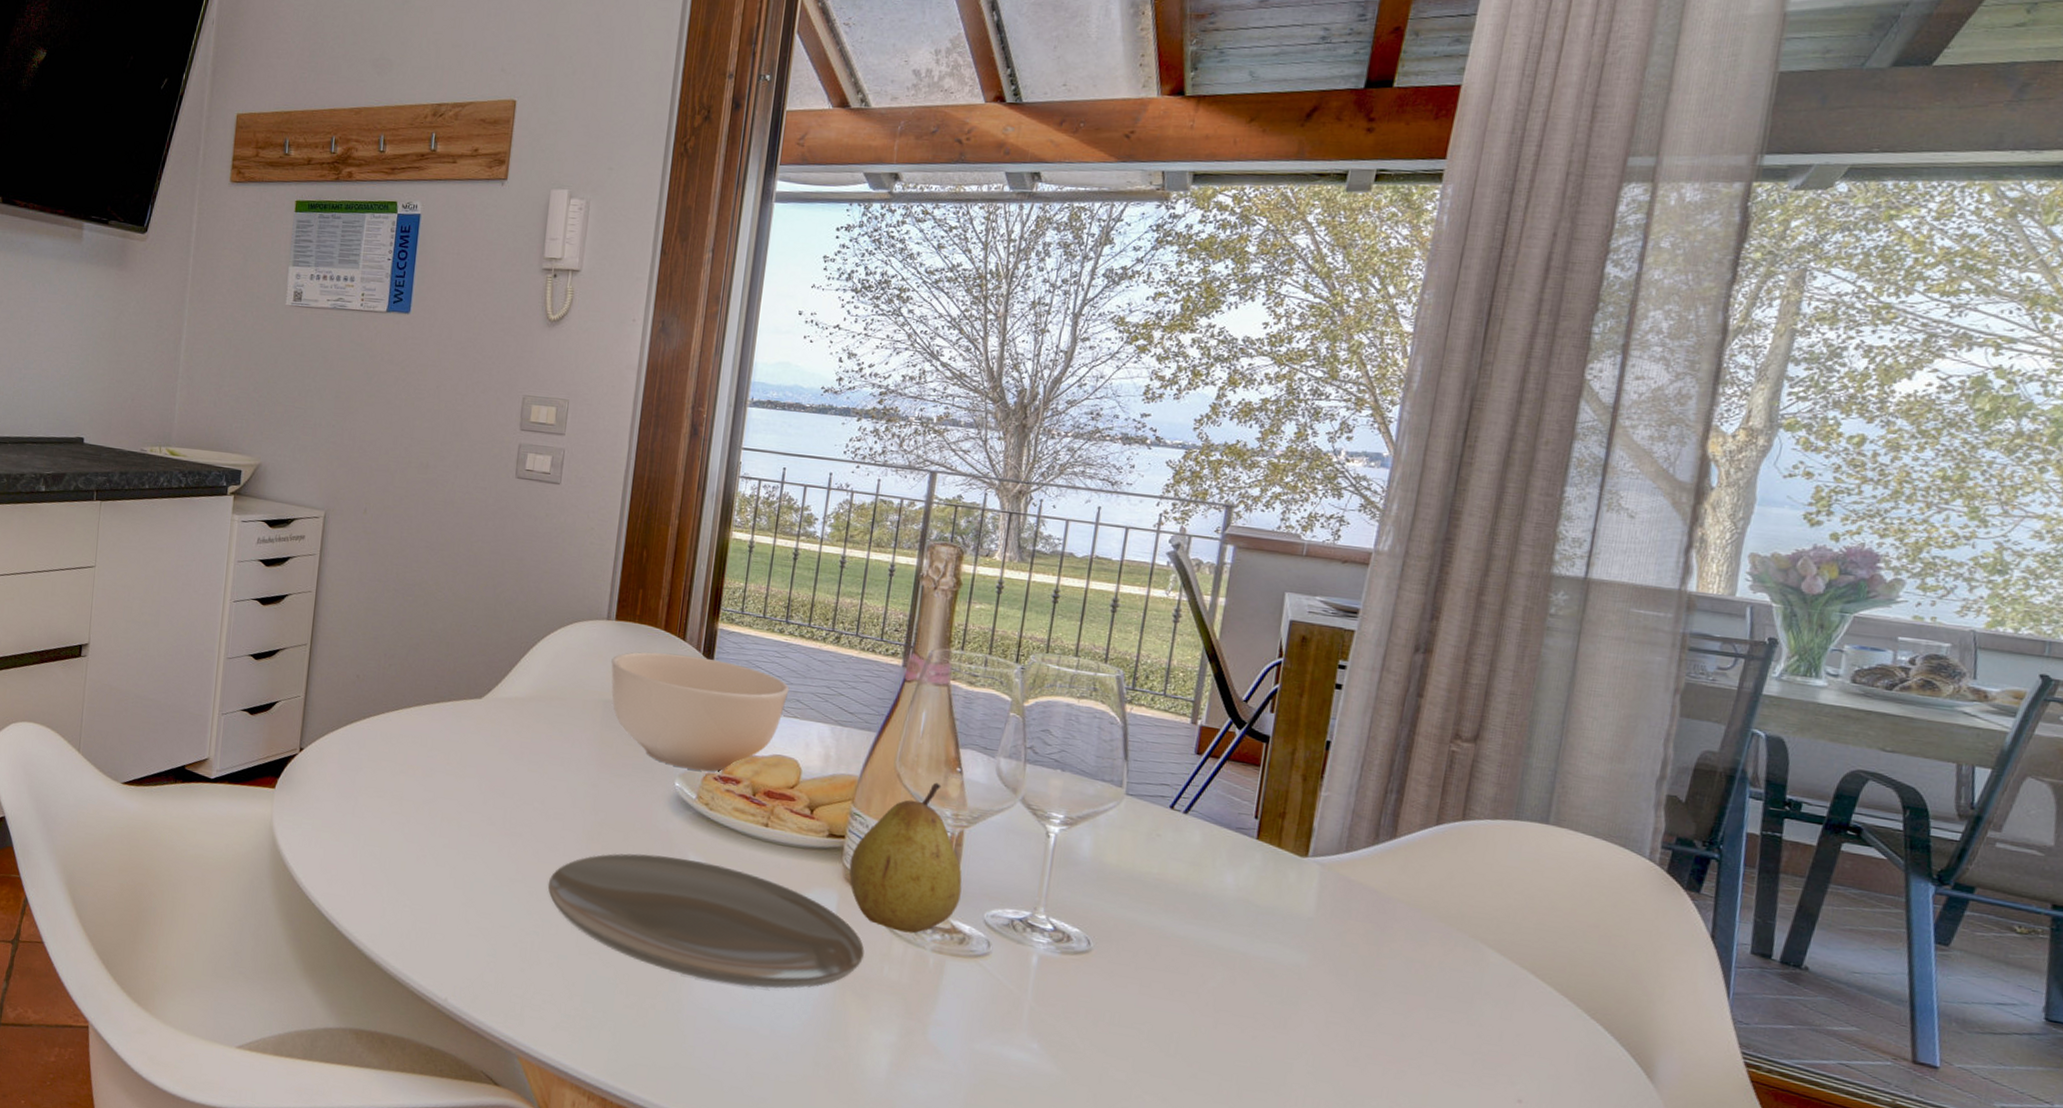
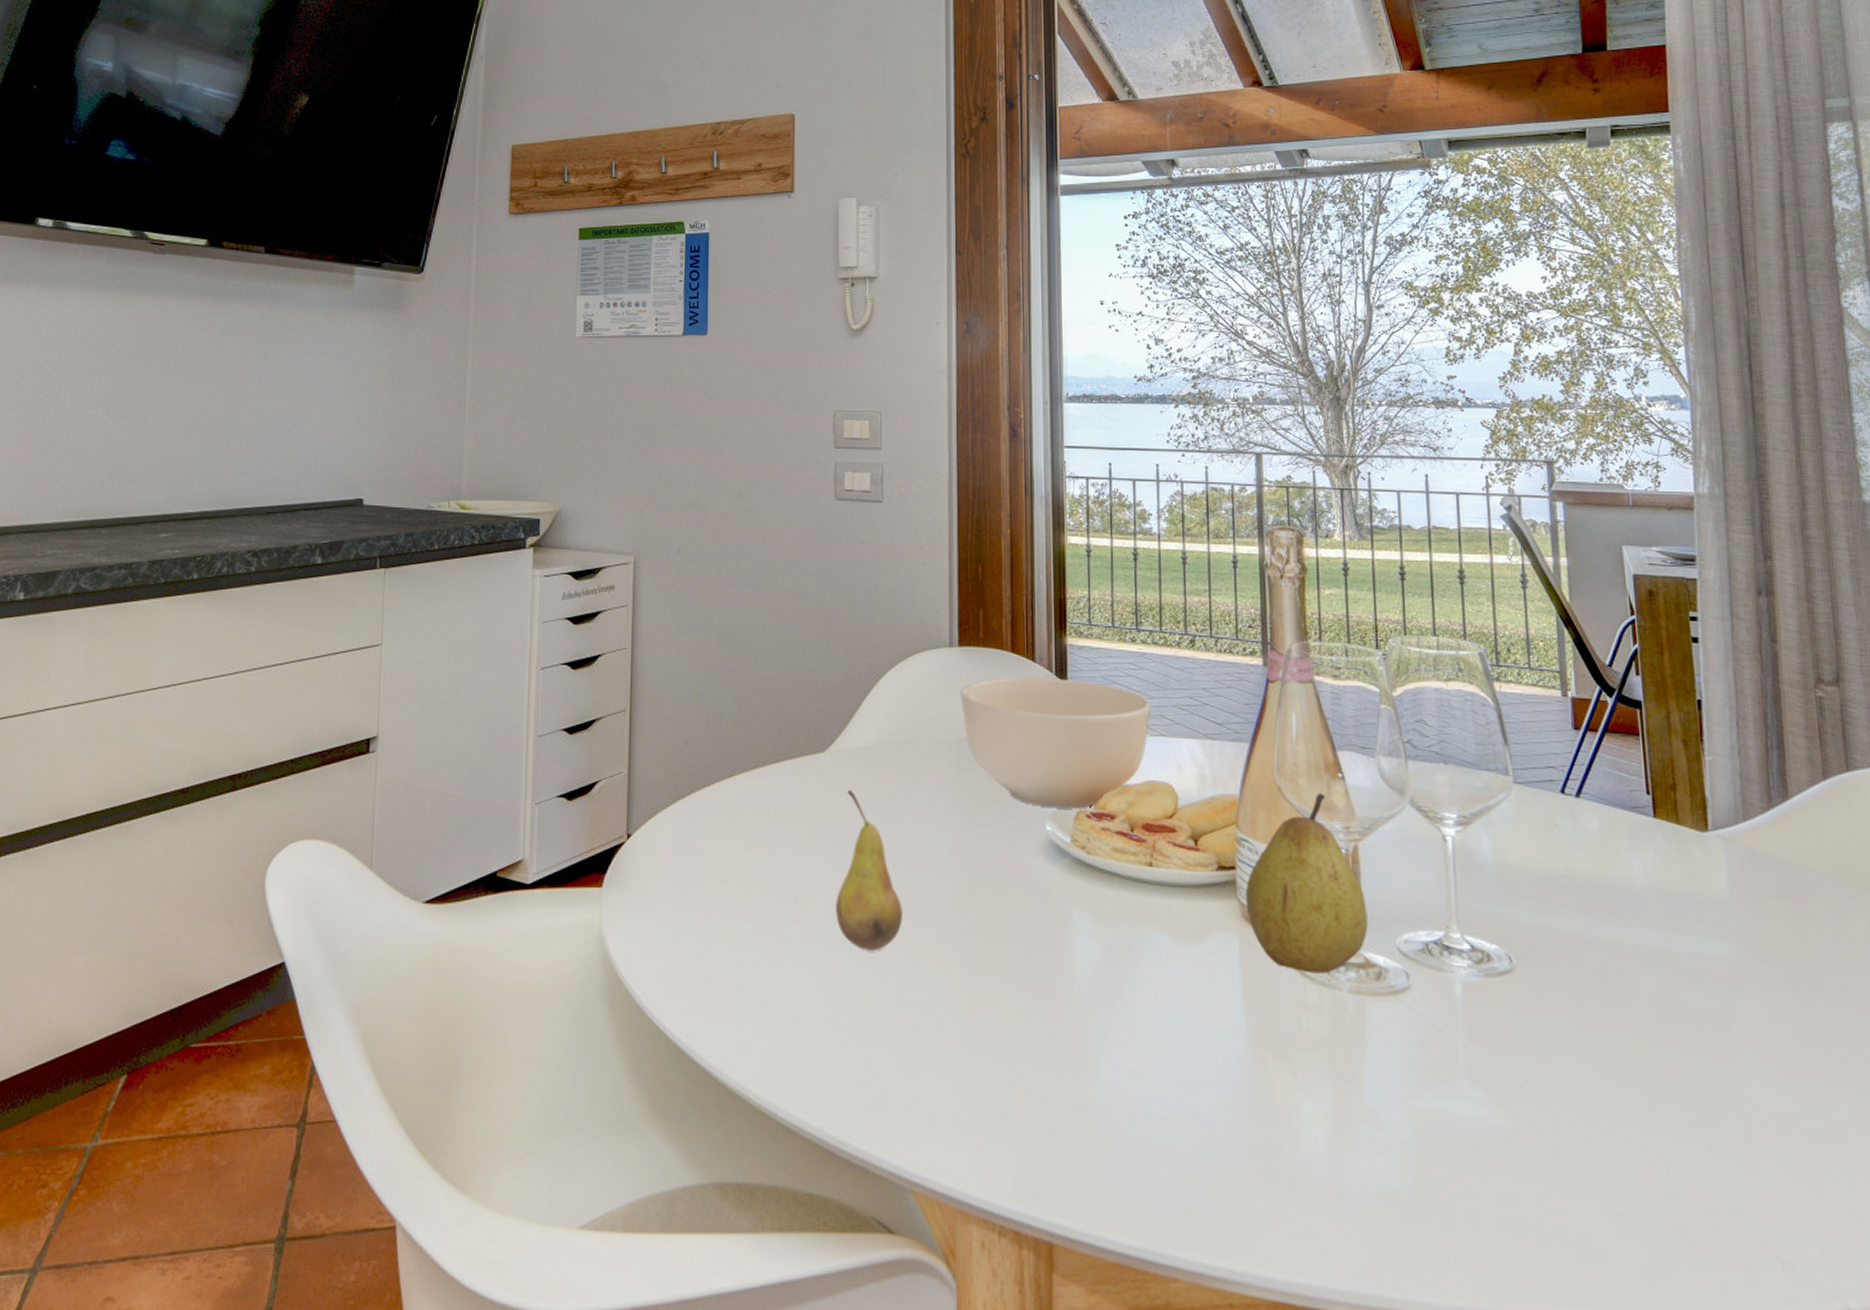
fruit: none [476,733,537,867] -> present [836,790,903,950]
plate: present [547,853,865,989] -> none [922,915,1278,1065]

